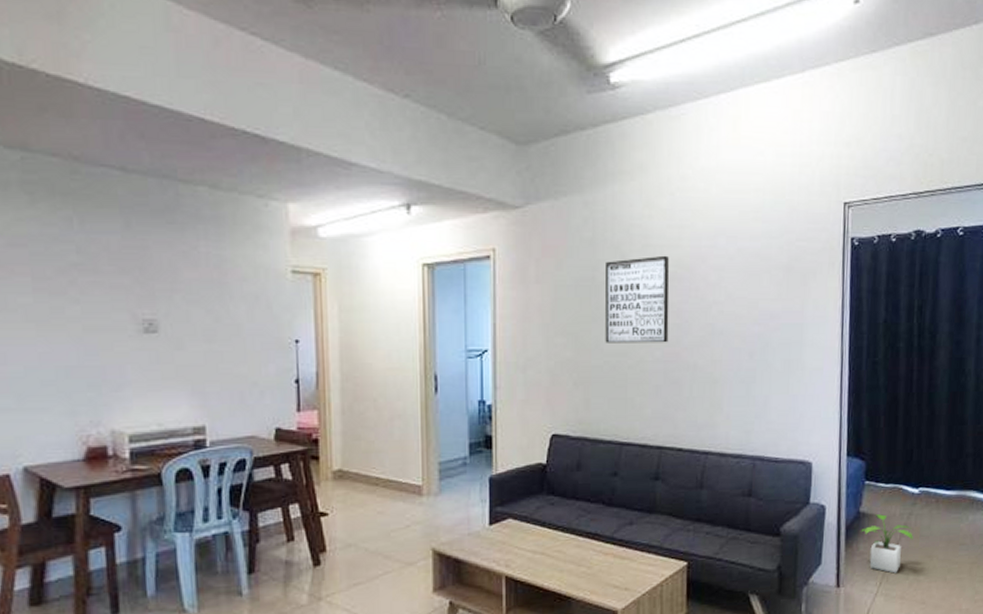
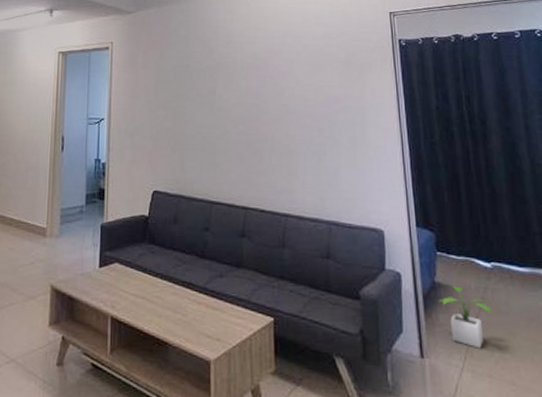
wall art: present [605,255,670,343] -> none [197,50,250,119]

